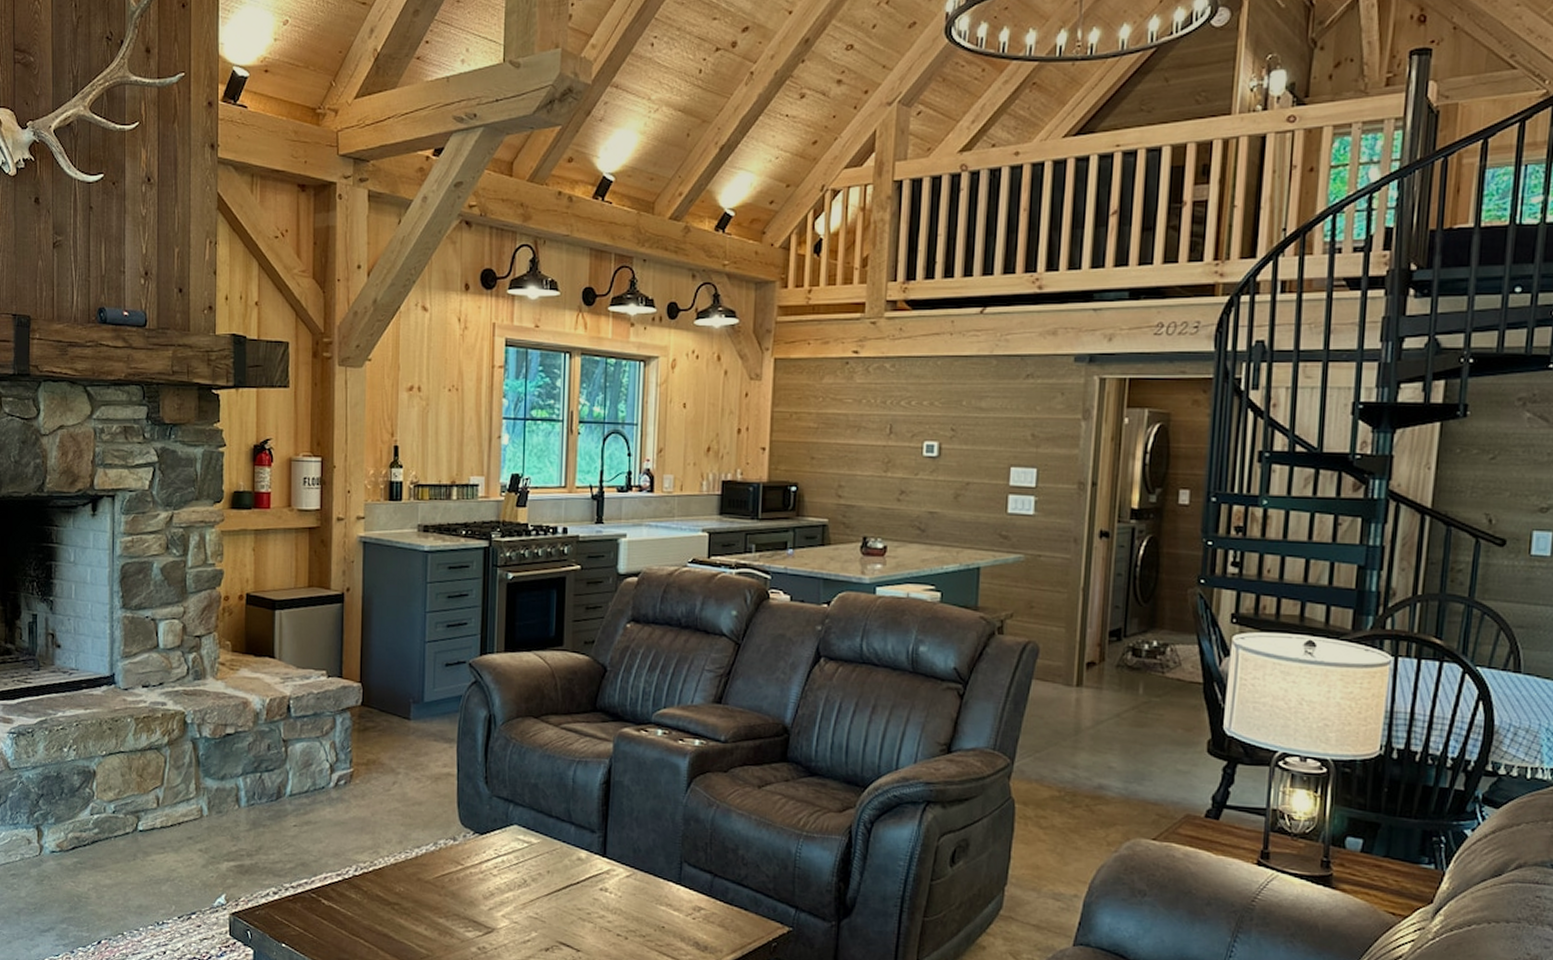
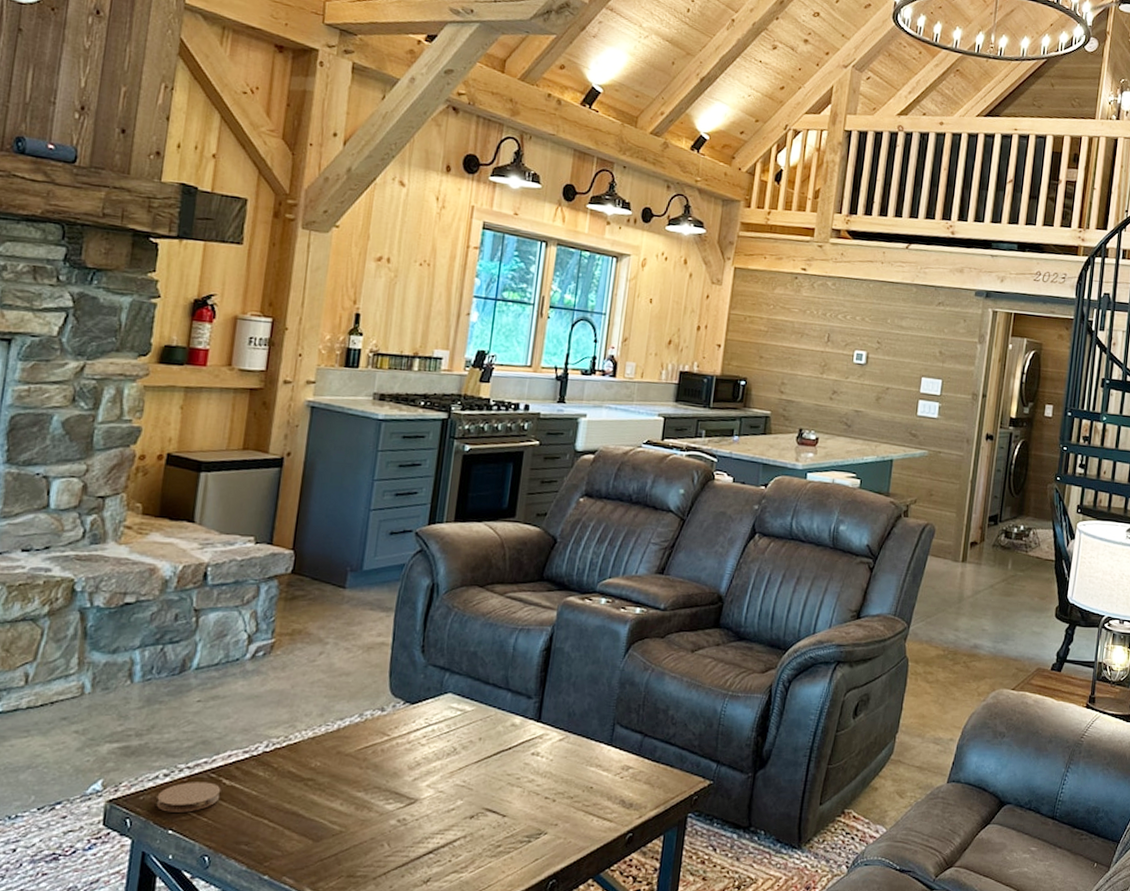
coaster: none [270,900,322,928] -> present [156,782,221,813]

